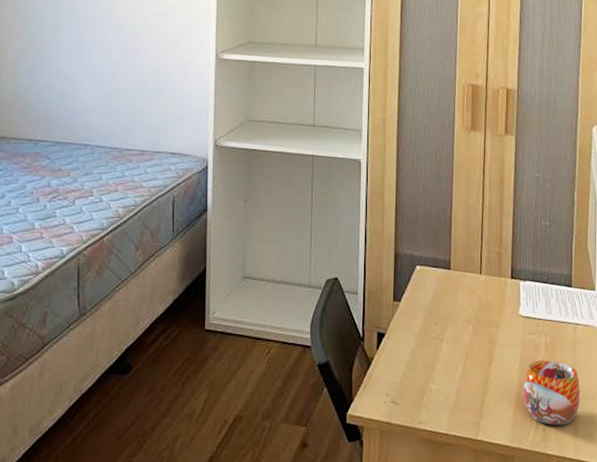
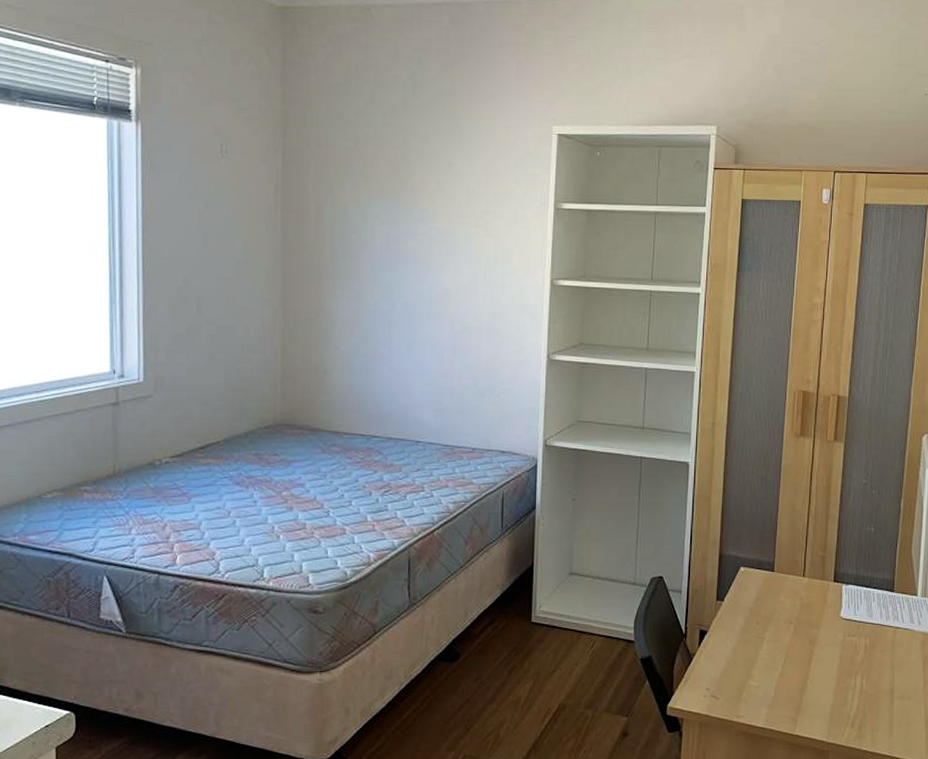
mug: present [523,360,581,426] -> none [841,661,898,724]

